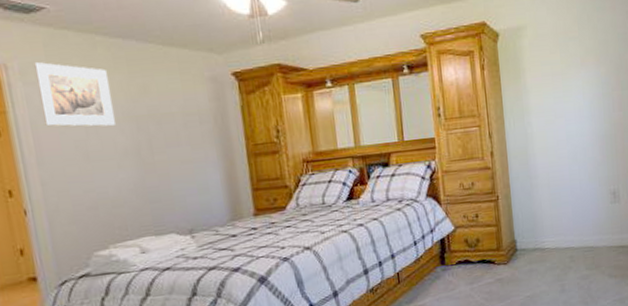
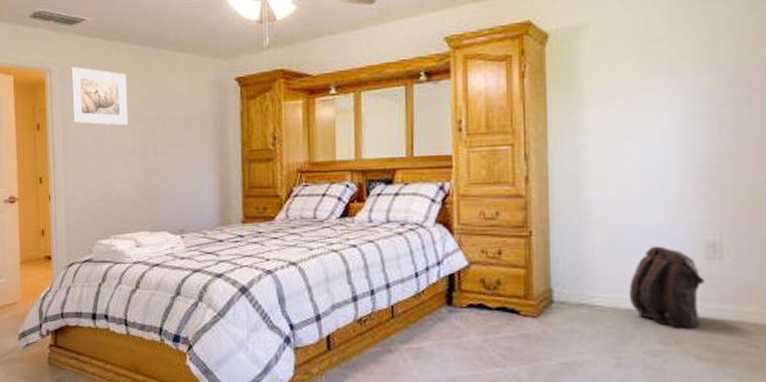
backpack: none [566,197,611,257] -> present [630,245,705,329]

